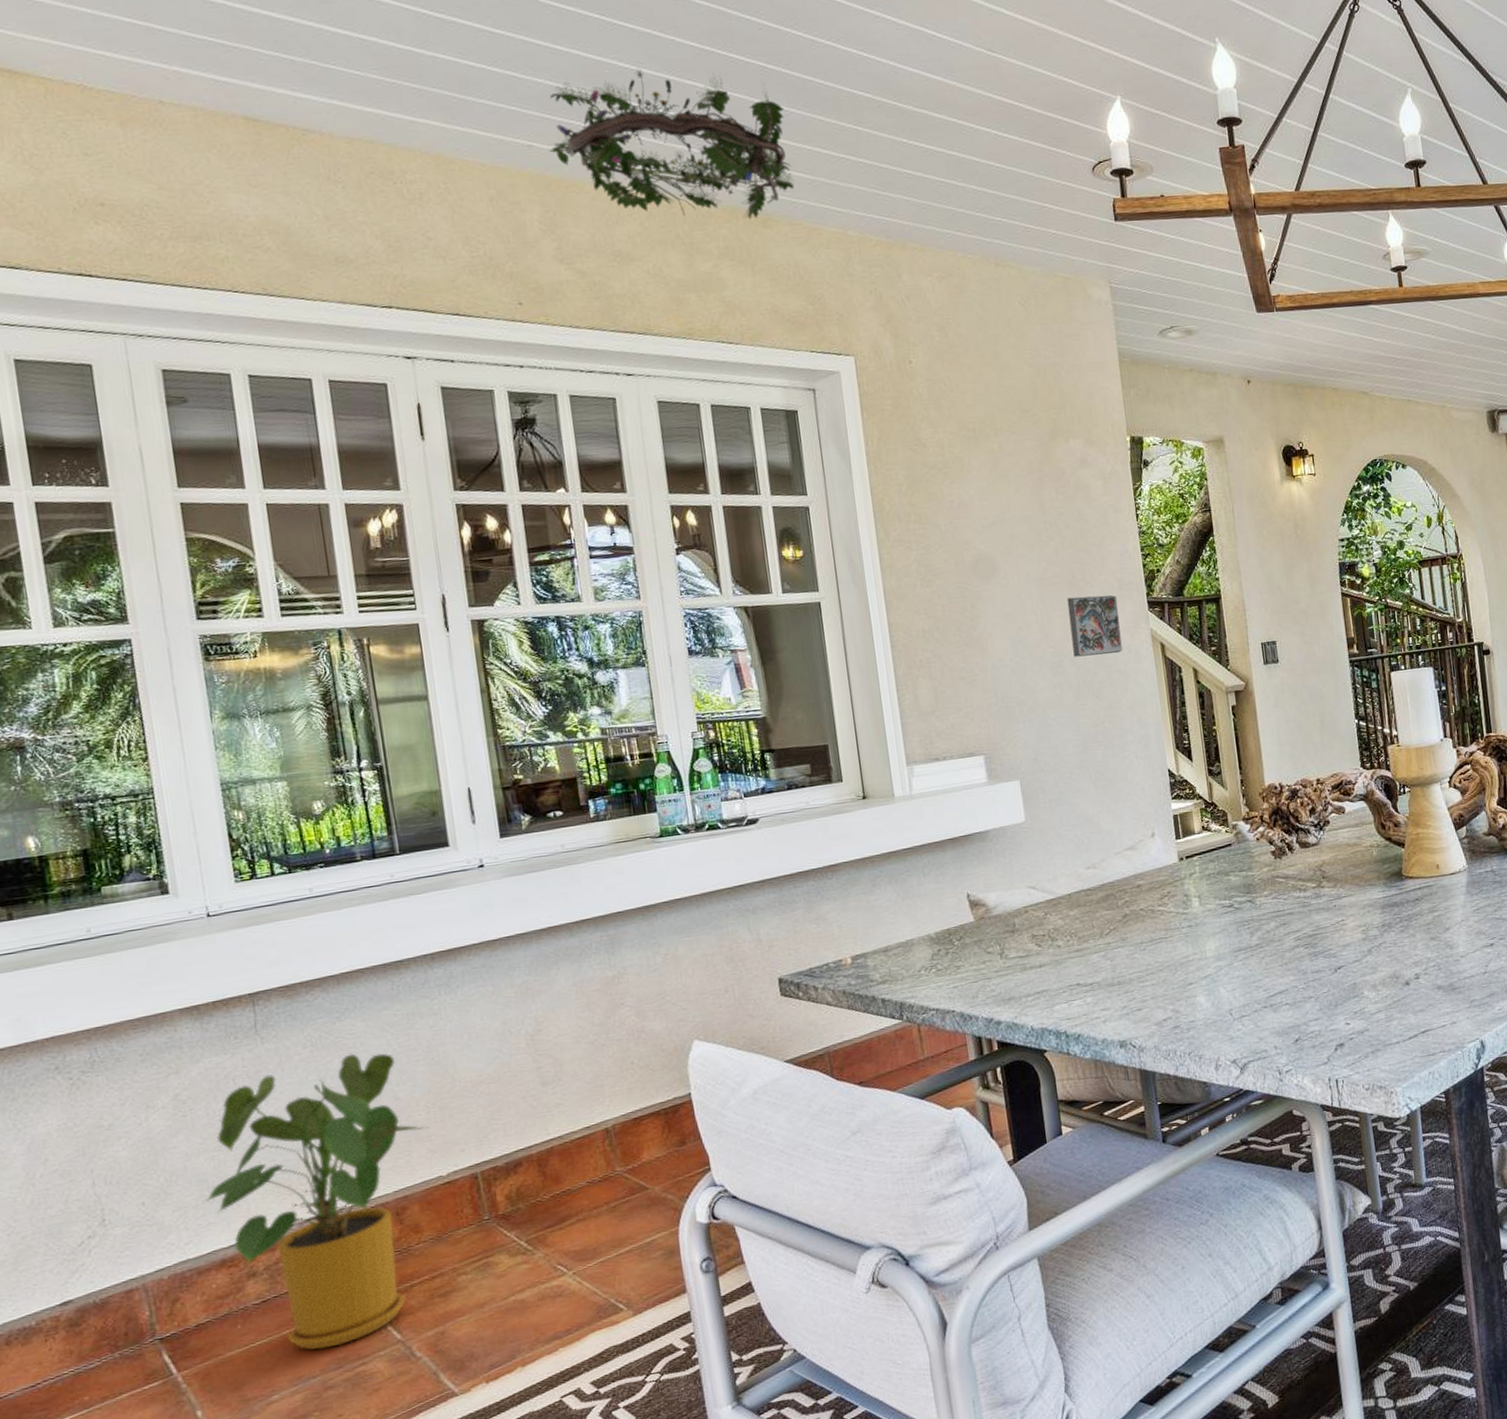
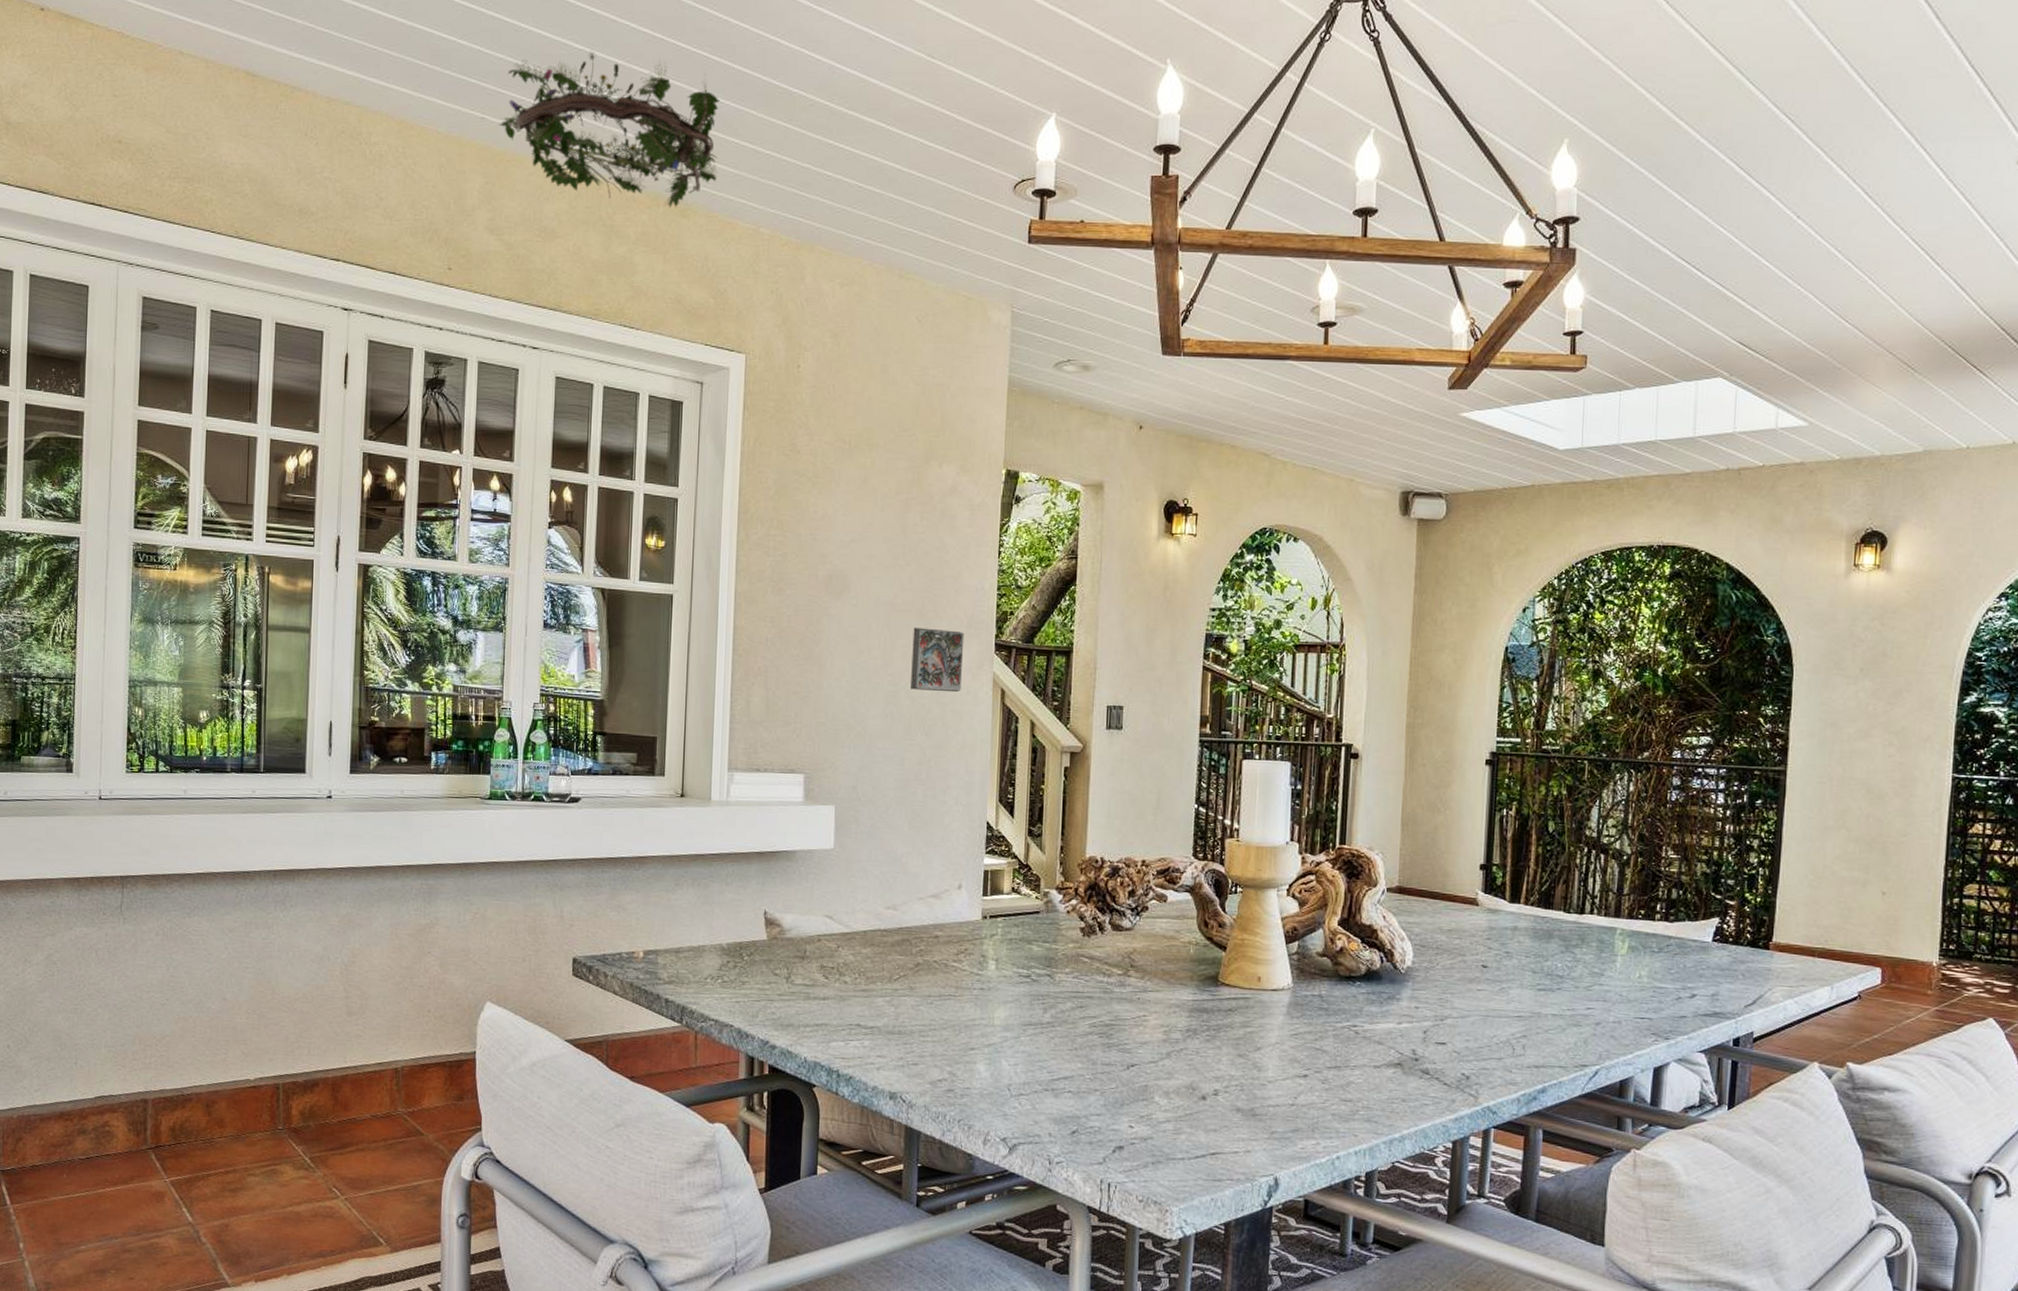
house plant: present [203,1053,430,1350] -> none [54,949,247,1215]

